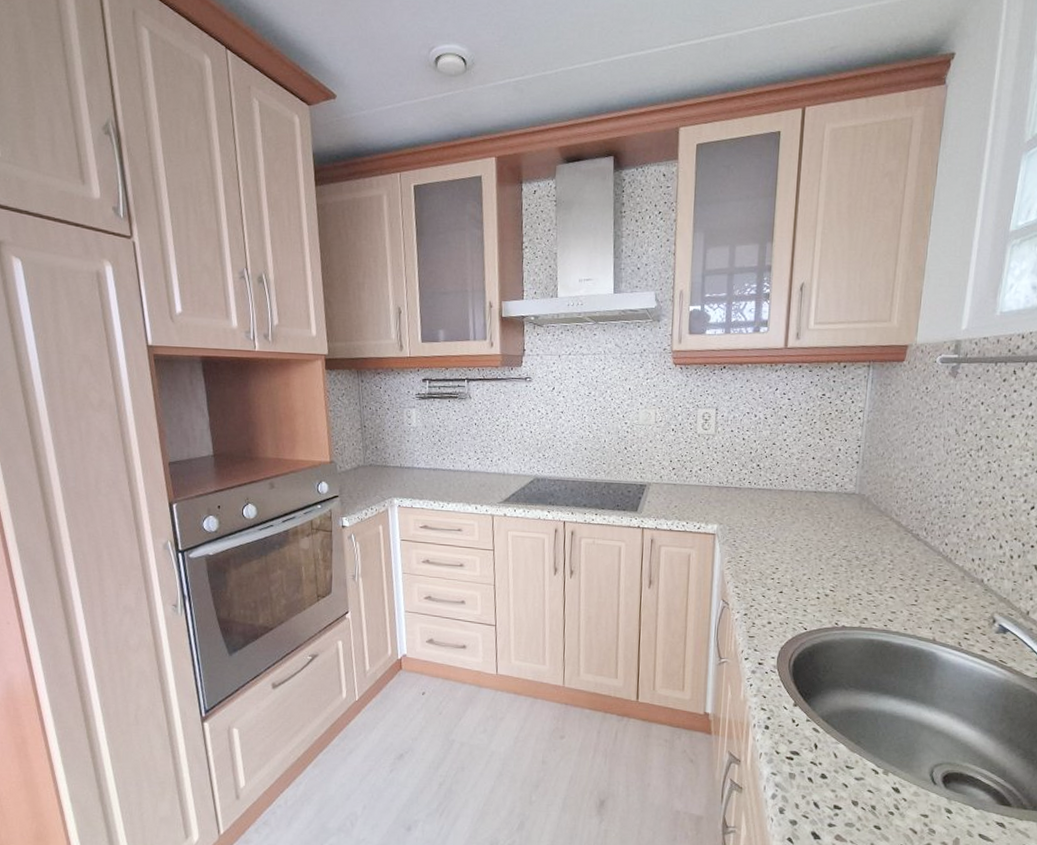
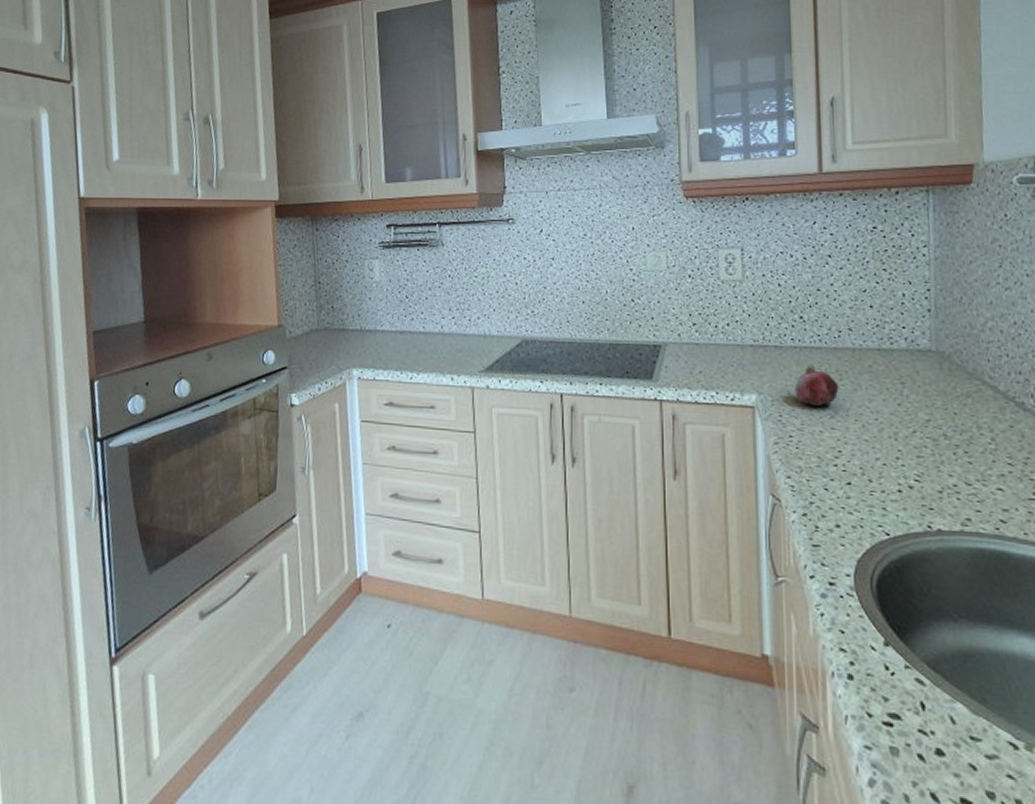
fruit: none [747,502,782,534] -> present [794,364,839,406]

